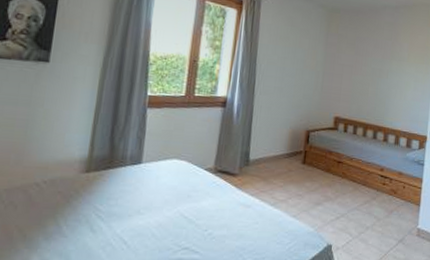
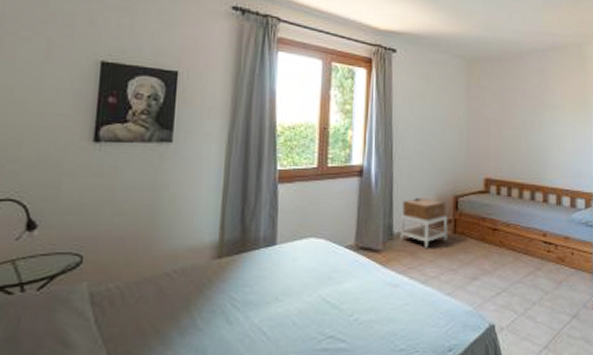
nightstand: none [255,129,299,175] -> present [400,197,448,248]

